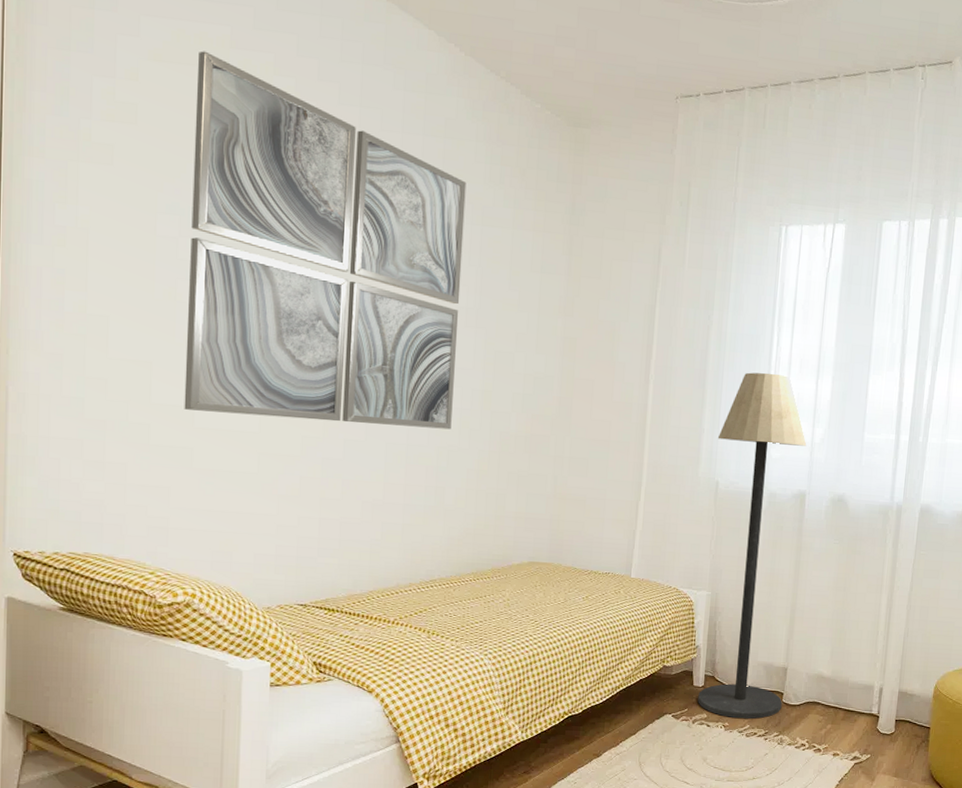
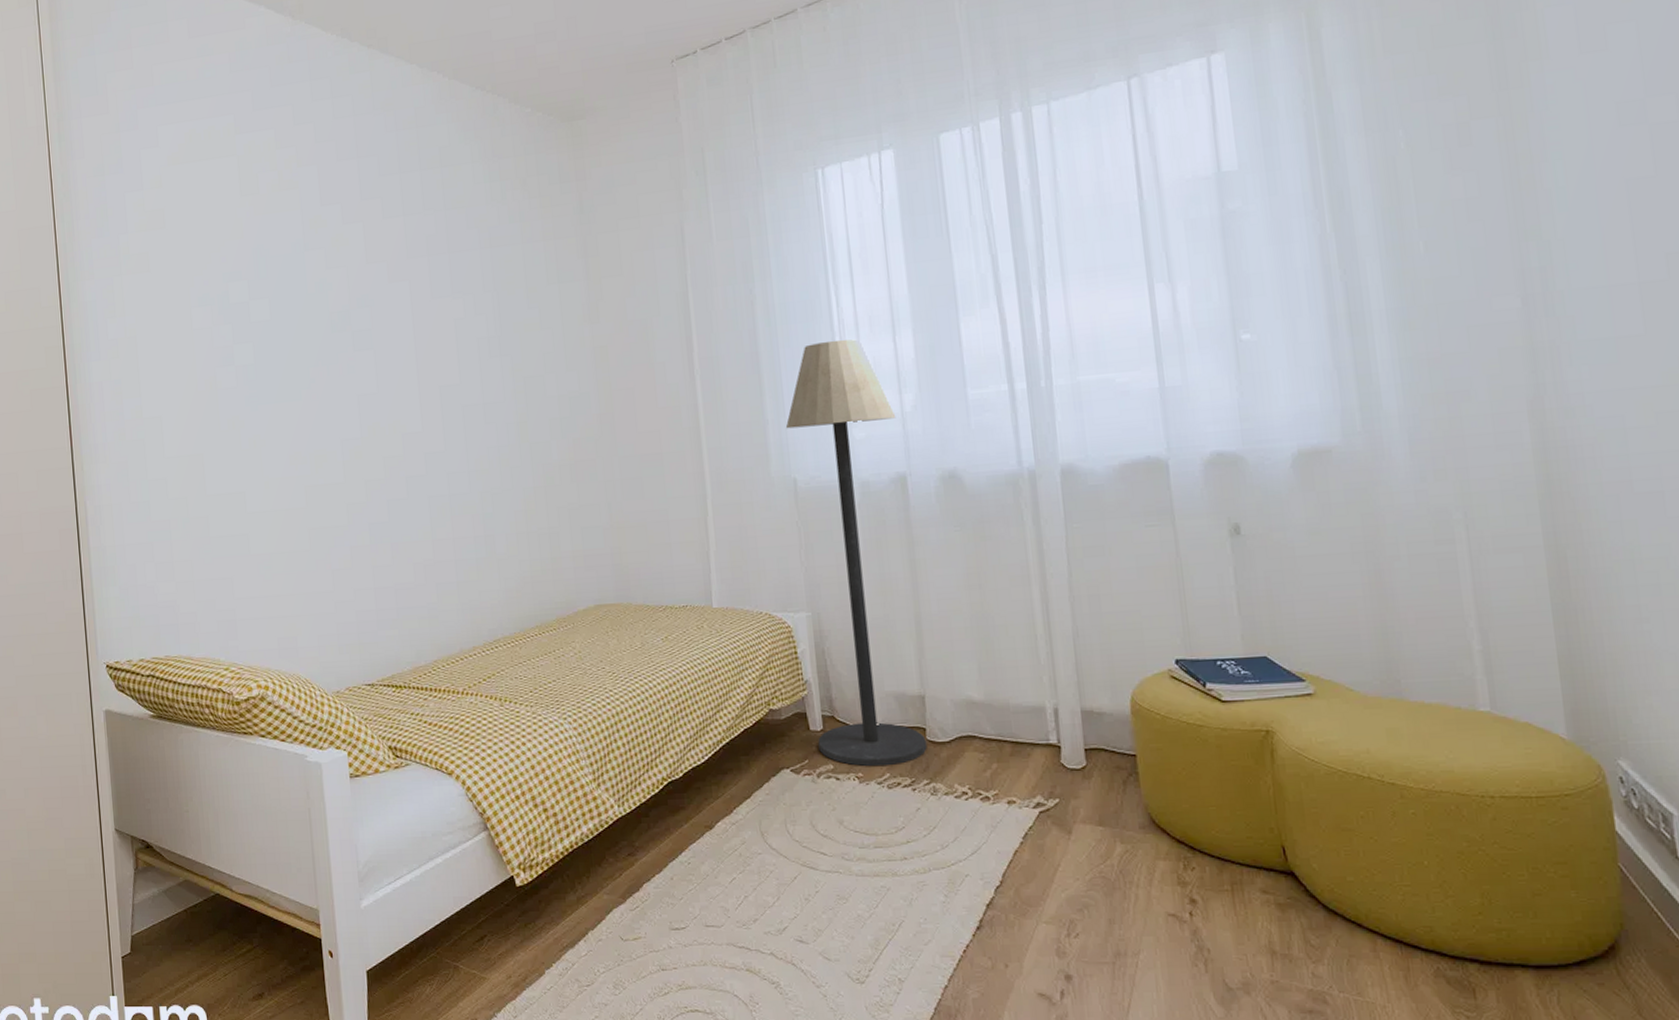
wall art: present [184,51,467,430] -> none [209,143,491,496]

